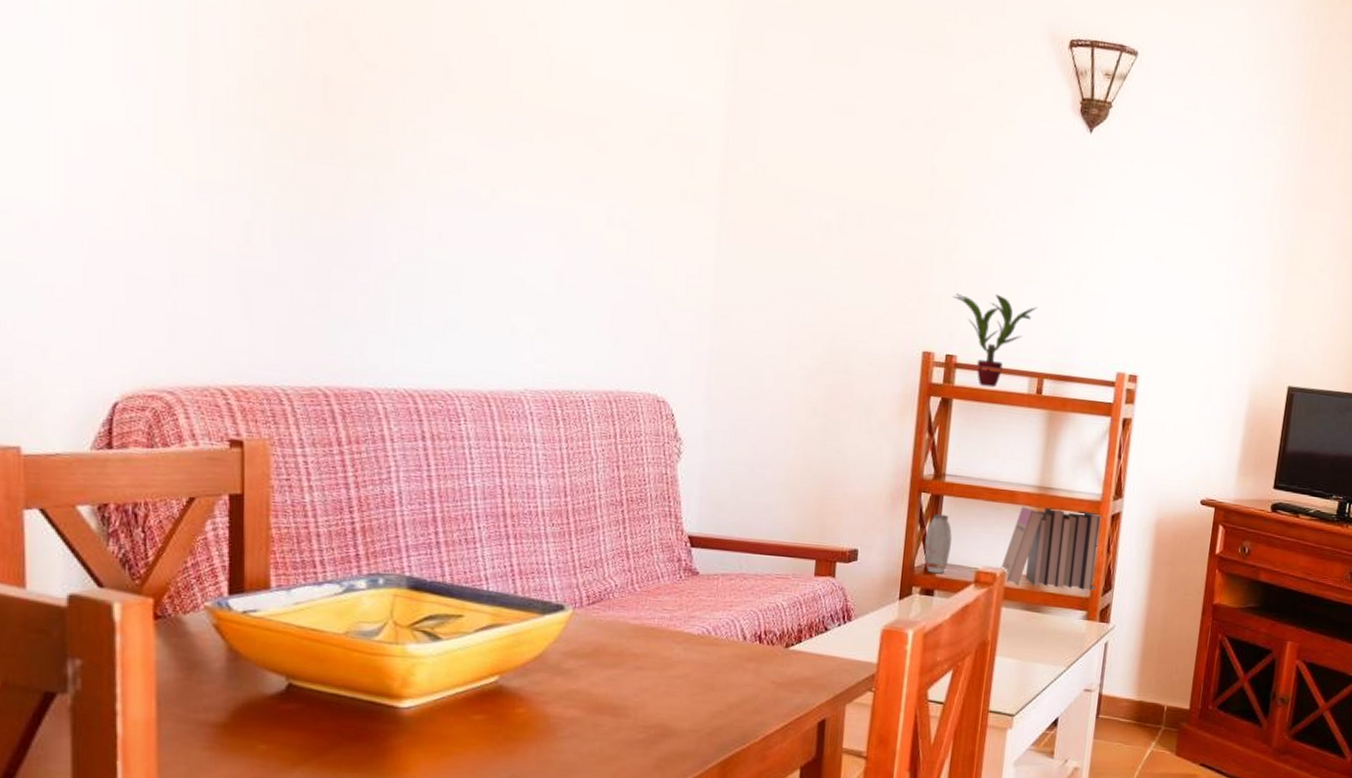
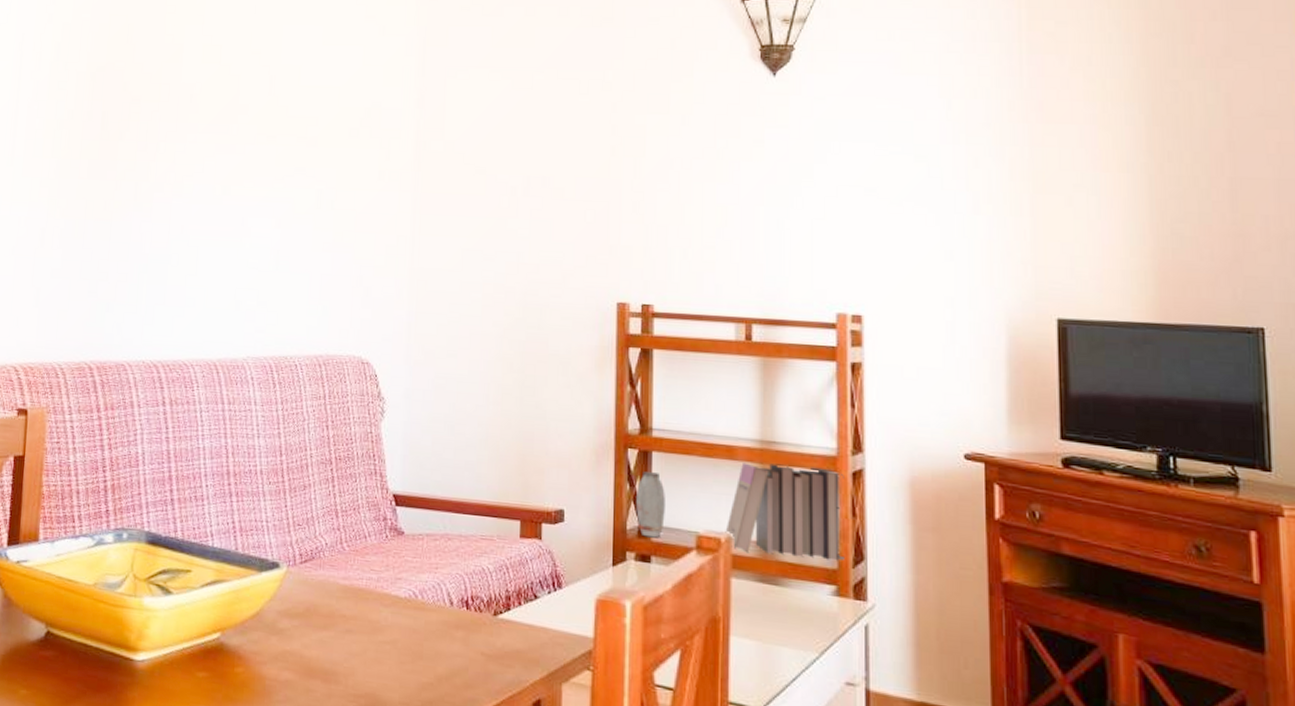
potted plant: present [953,292,1038,388] -> none [644,240,737,336]

